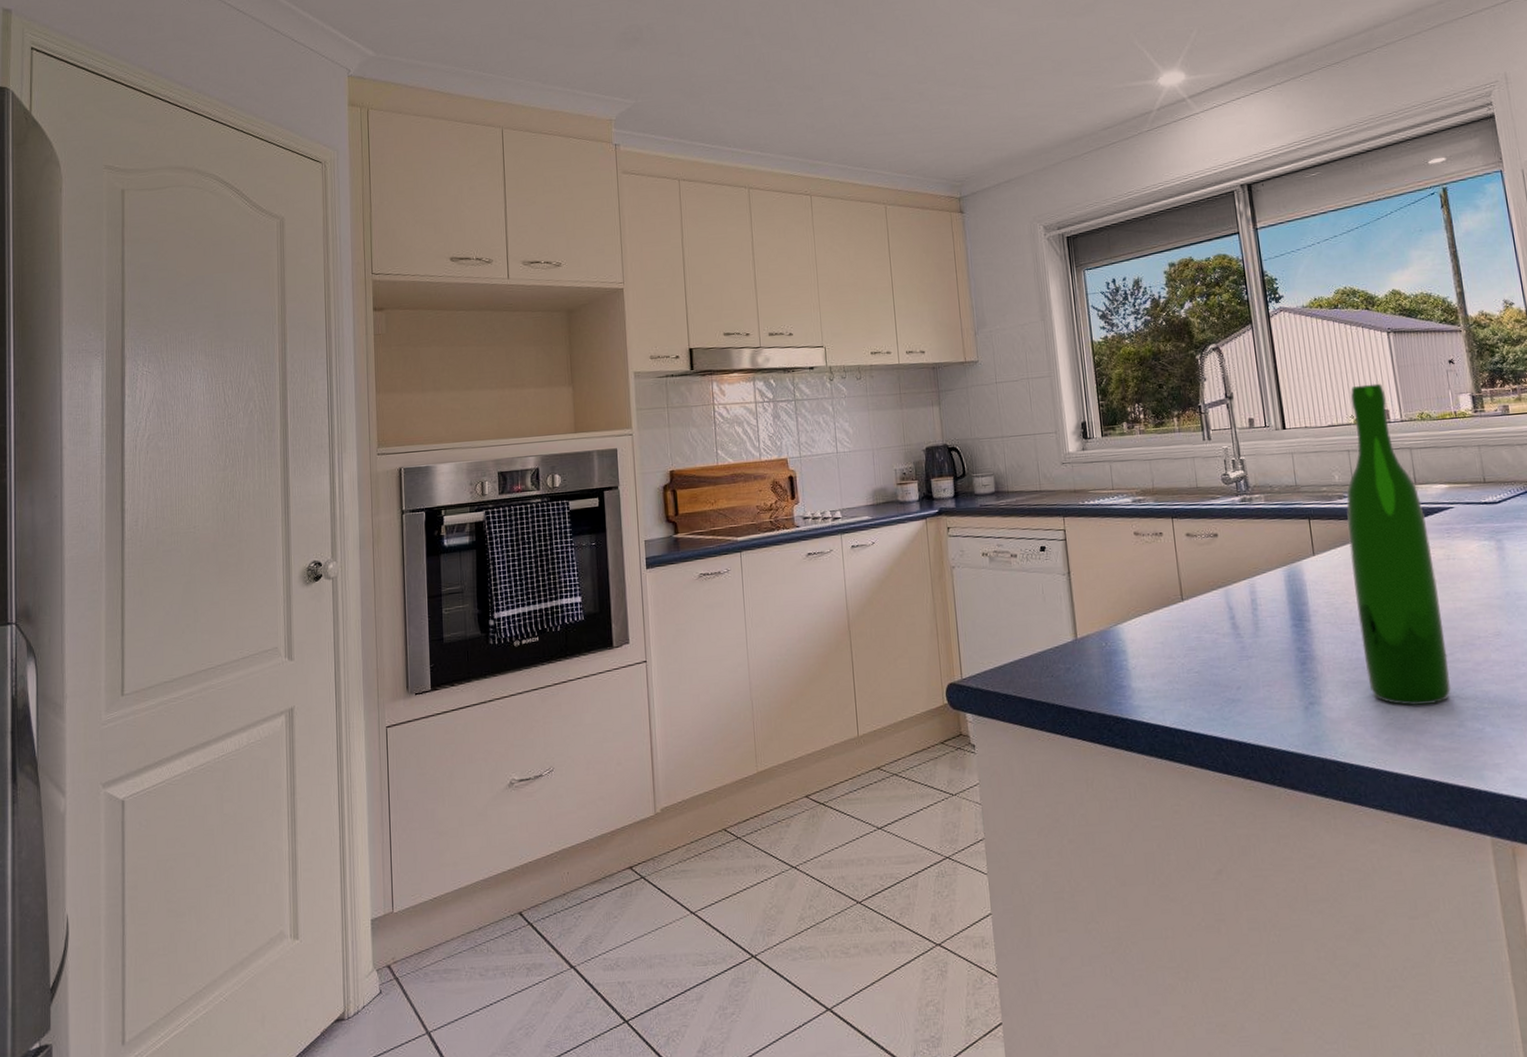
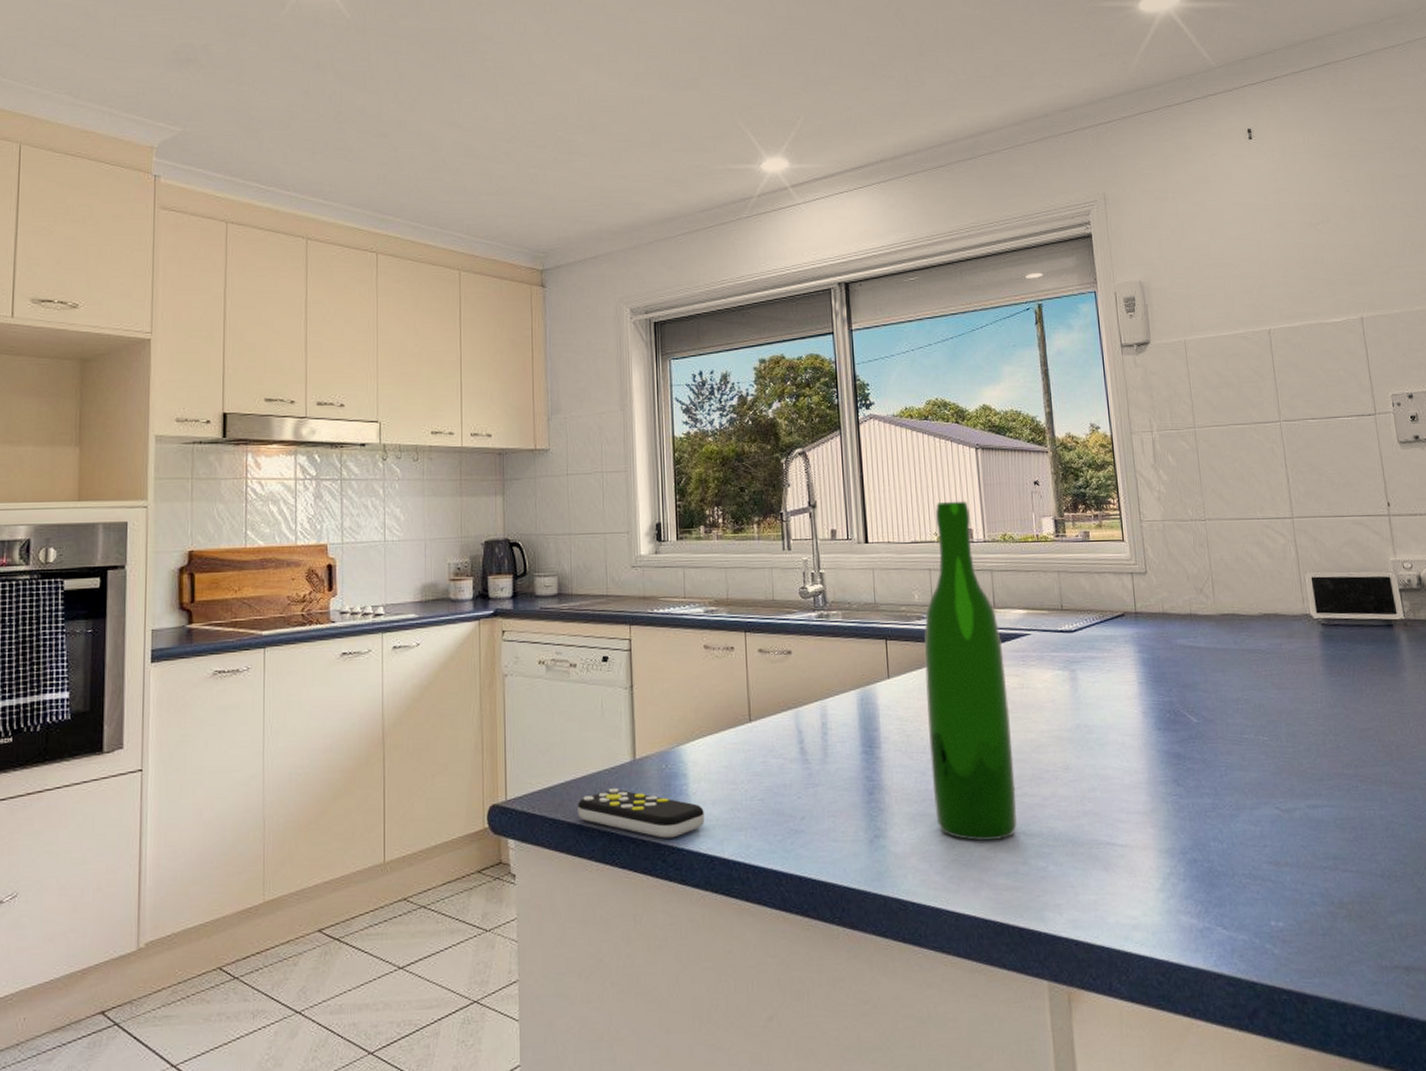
remote control: none [1027,665,1146,710] -> present [577,788,705,838]

